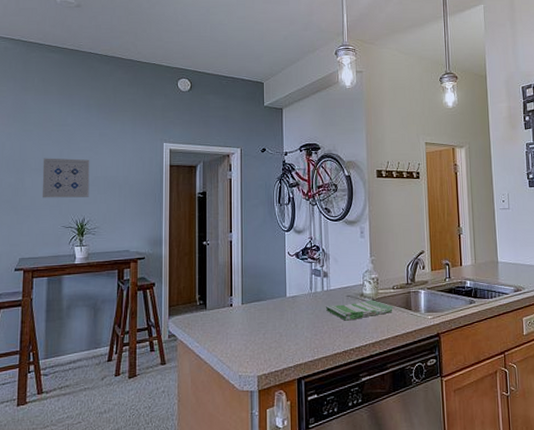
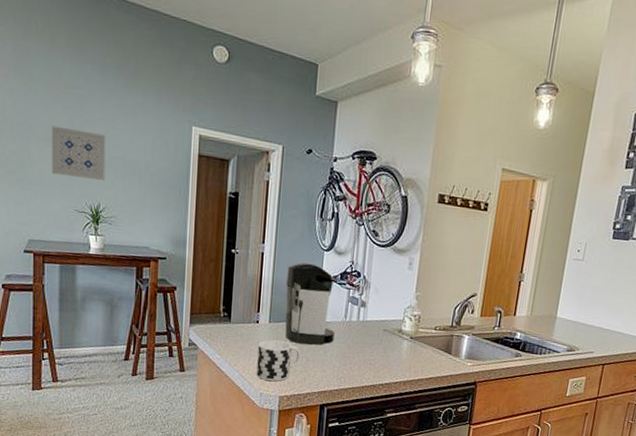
cup: none [234,320,274,362] -> present [256,340,301,382]
coffee maker: none [253,244,303,320] -> present [285,262,336,346]
dish towel: present [325,300,394,321] -> none [358,336,433,356]

